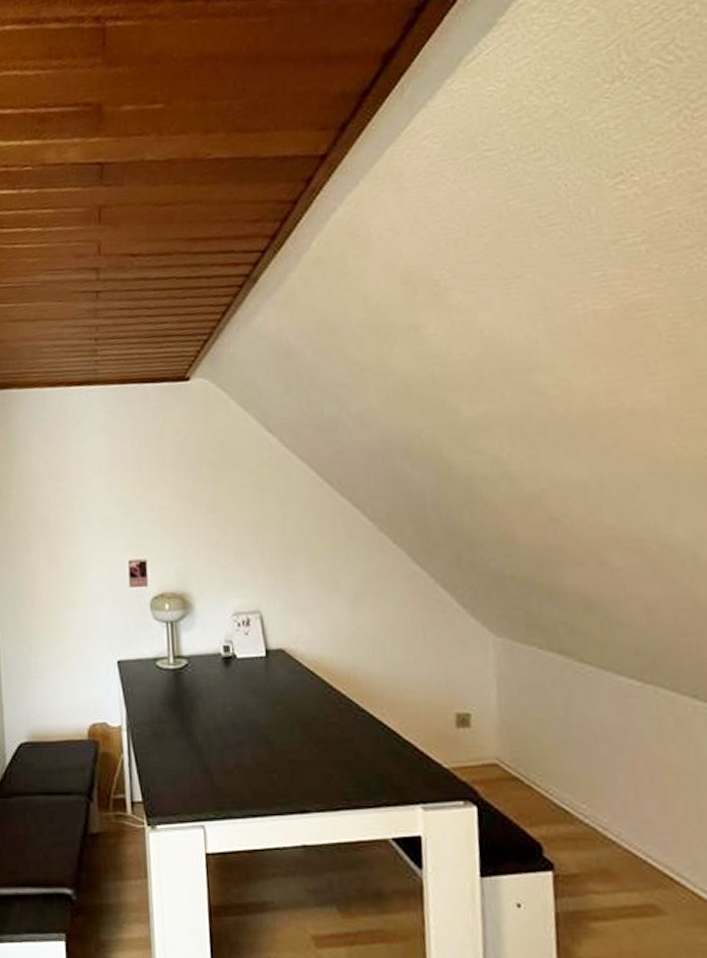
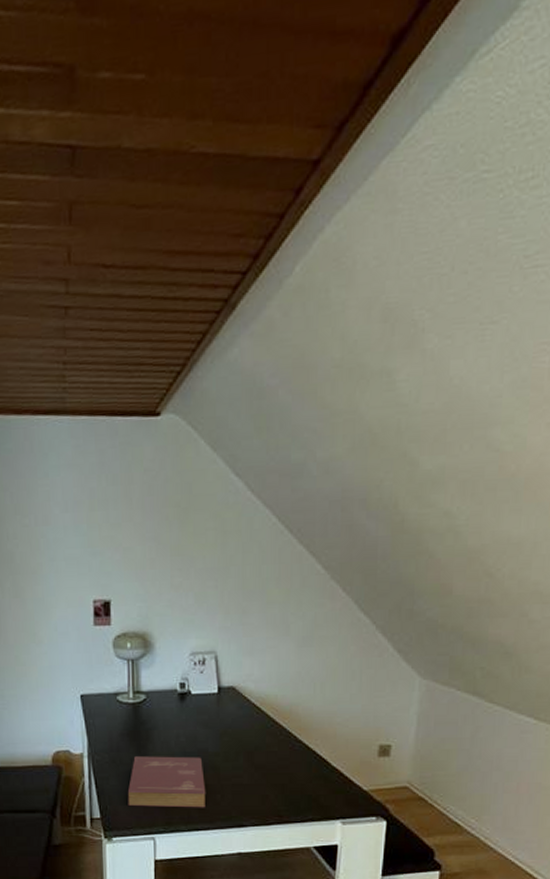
book: none [171,728,261,790] -> present [127,756,206,808]

